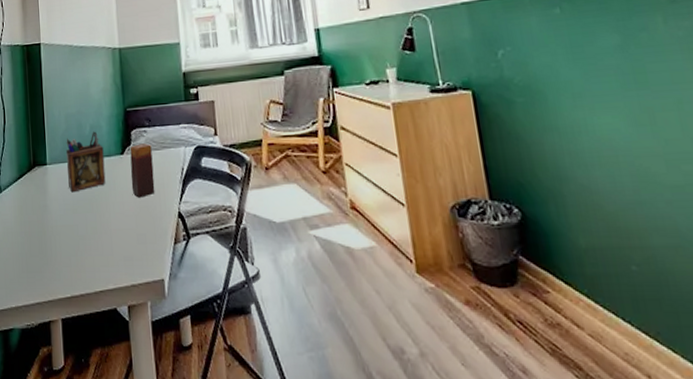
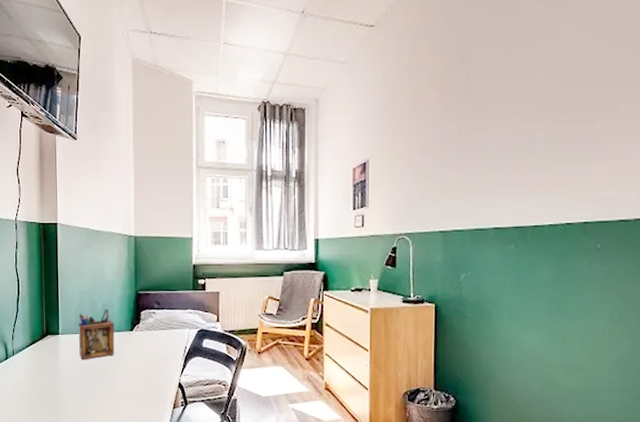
candle: present [130,143,155,198] -> none [138,323,159,369]

